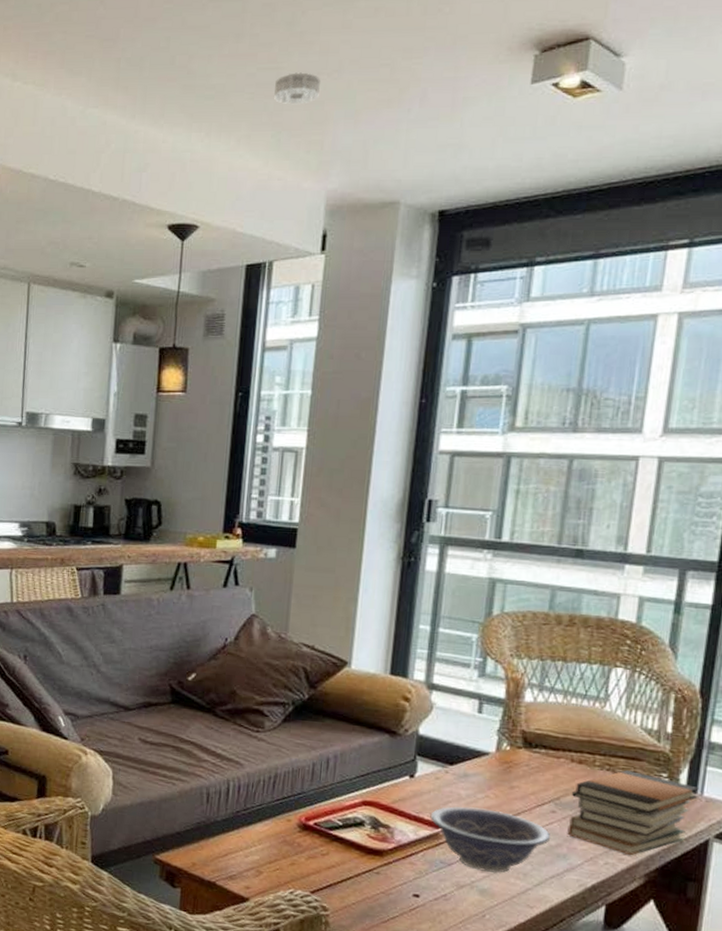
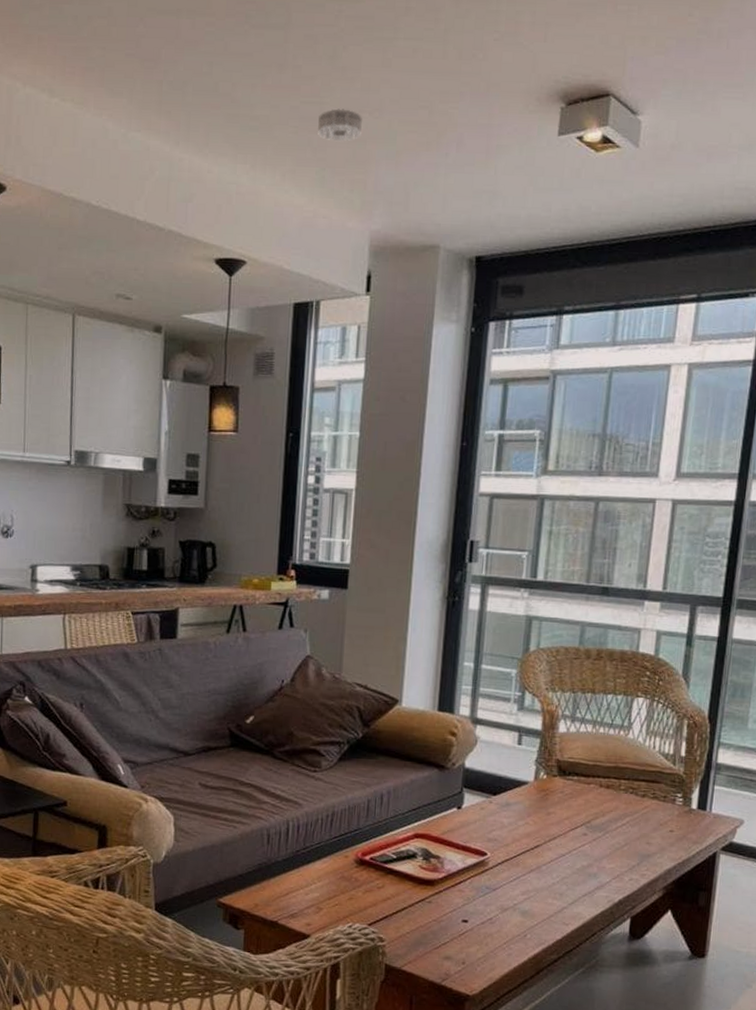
decorative bowl: present [430,806,551,874] -> none [476,834,583,896]
book stack: present [567,770,699,856] -> none [597,792,708,871]

